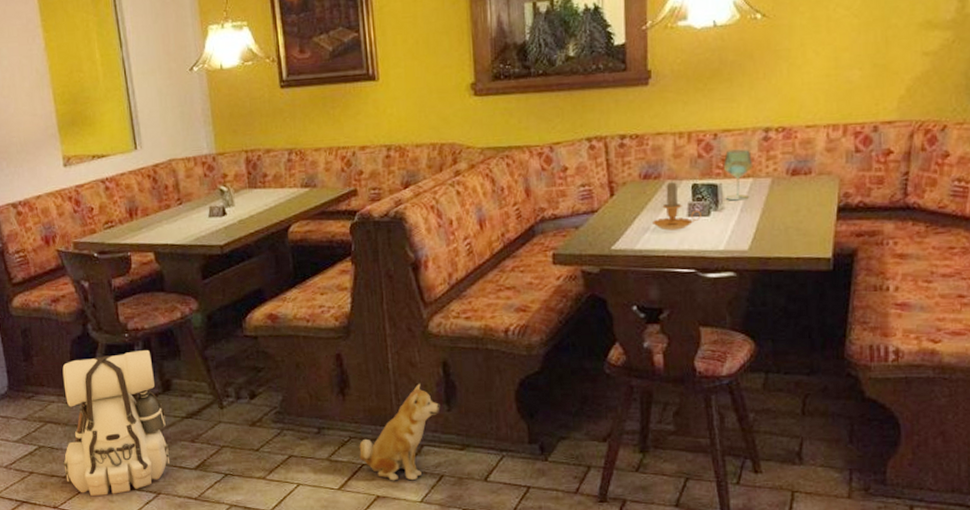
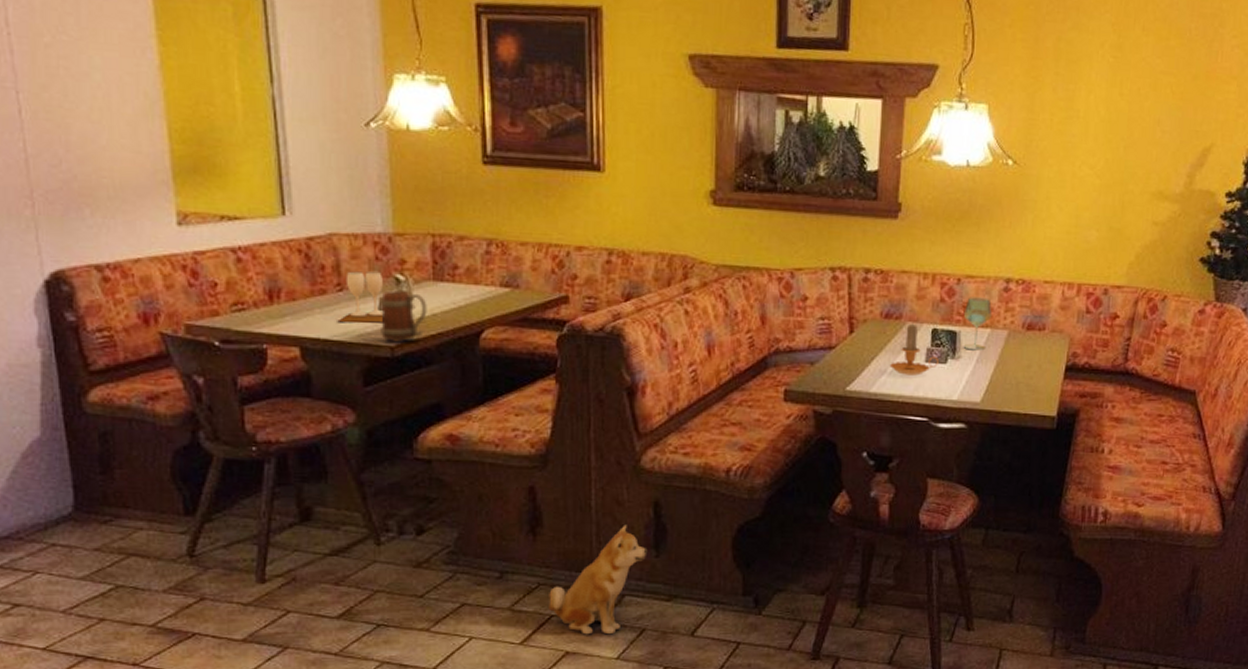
backpack: present [62,349,171,497] -> none [149,468,305,651]
wineglass: none [179,186,213,230] -> present [337,271,383,323]
beer mug: none [210,199,246,241] -> present [381,290,427,341]

